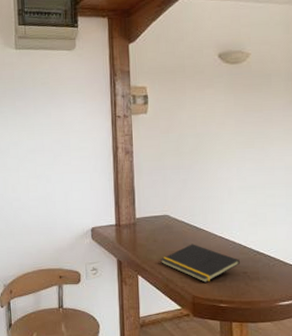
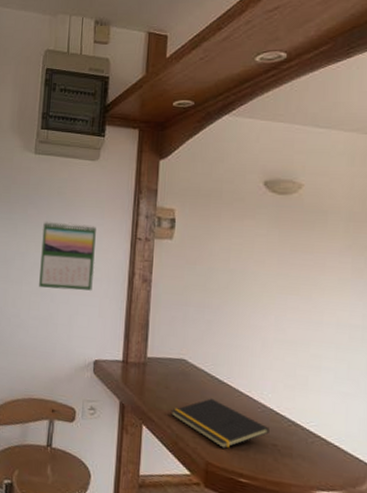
calendar: none [31,109,83,172] -> present [39,221,96,291]

